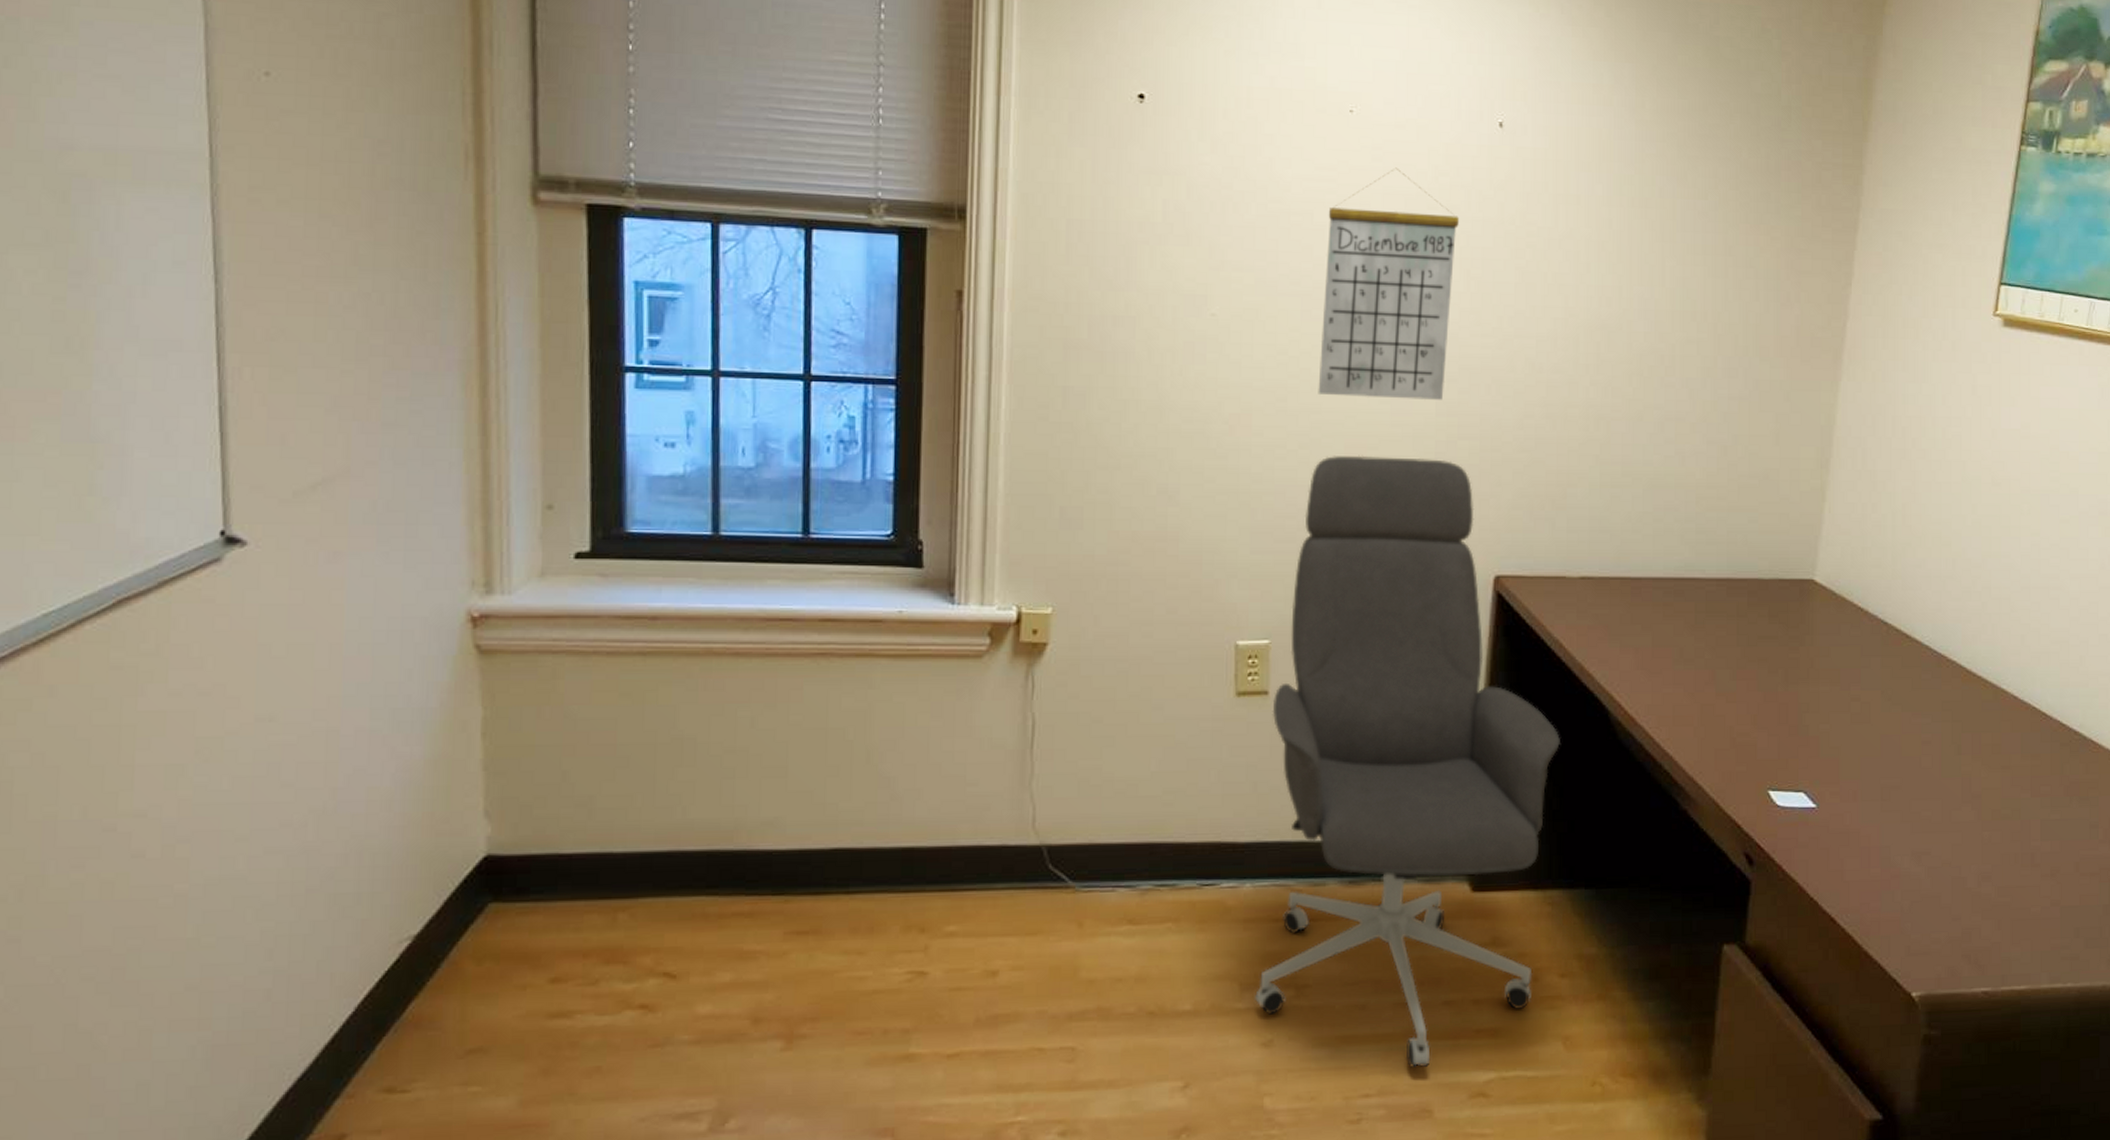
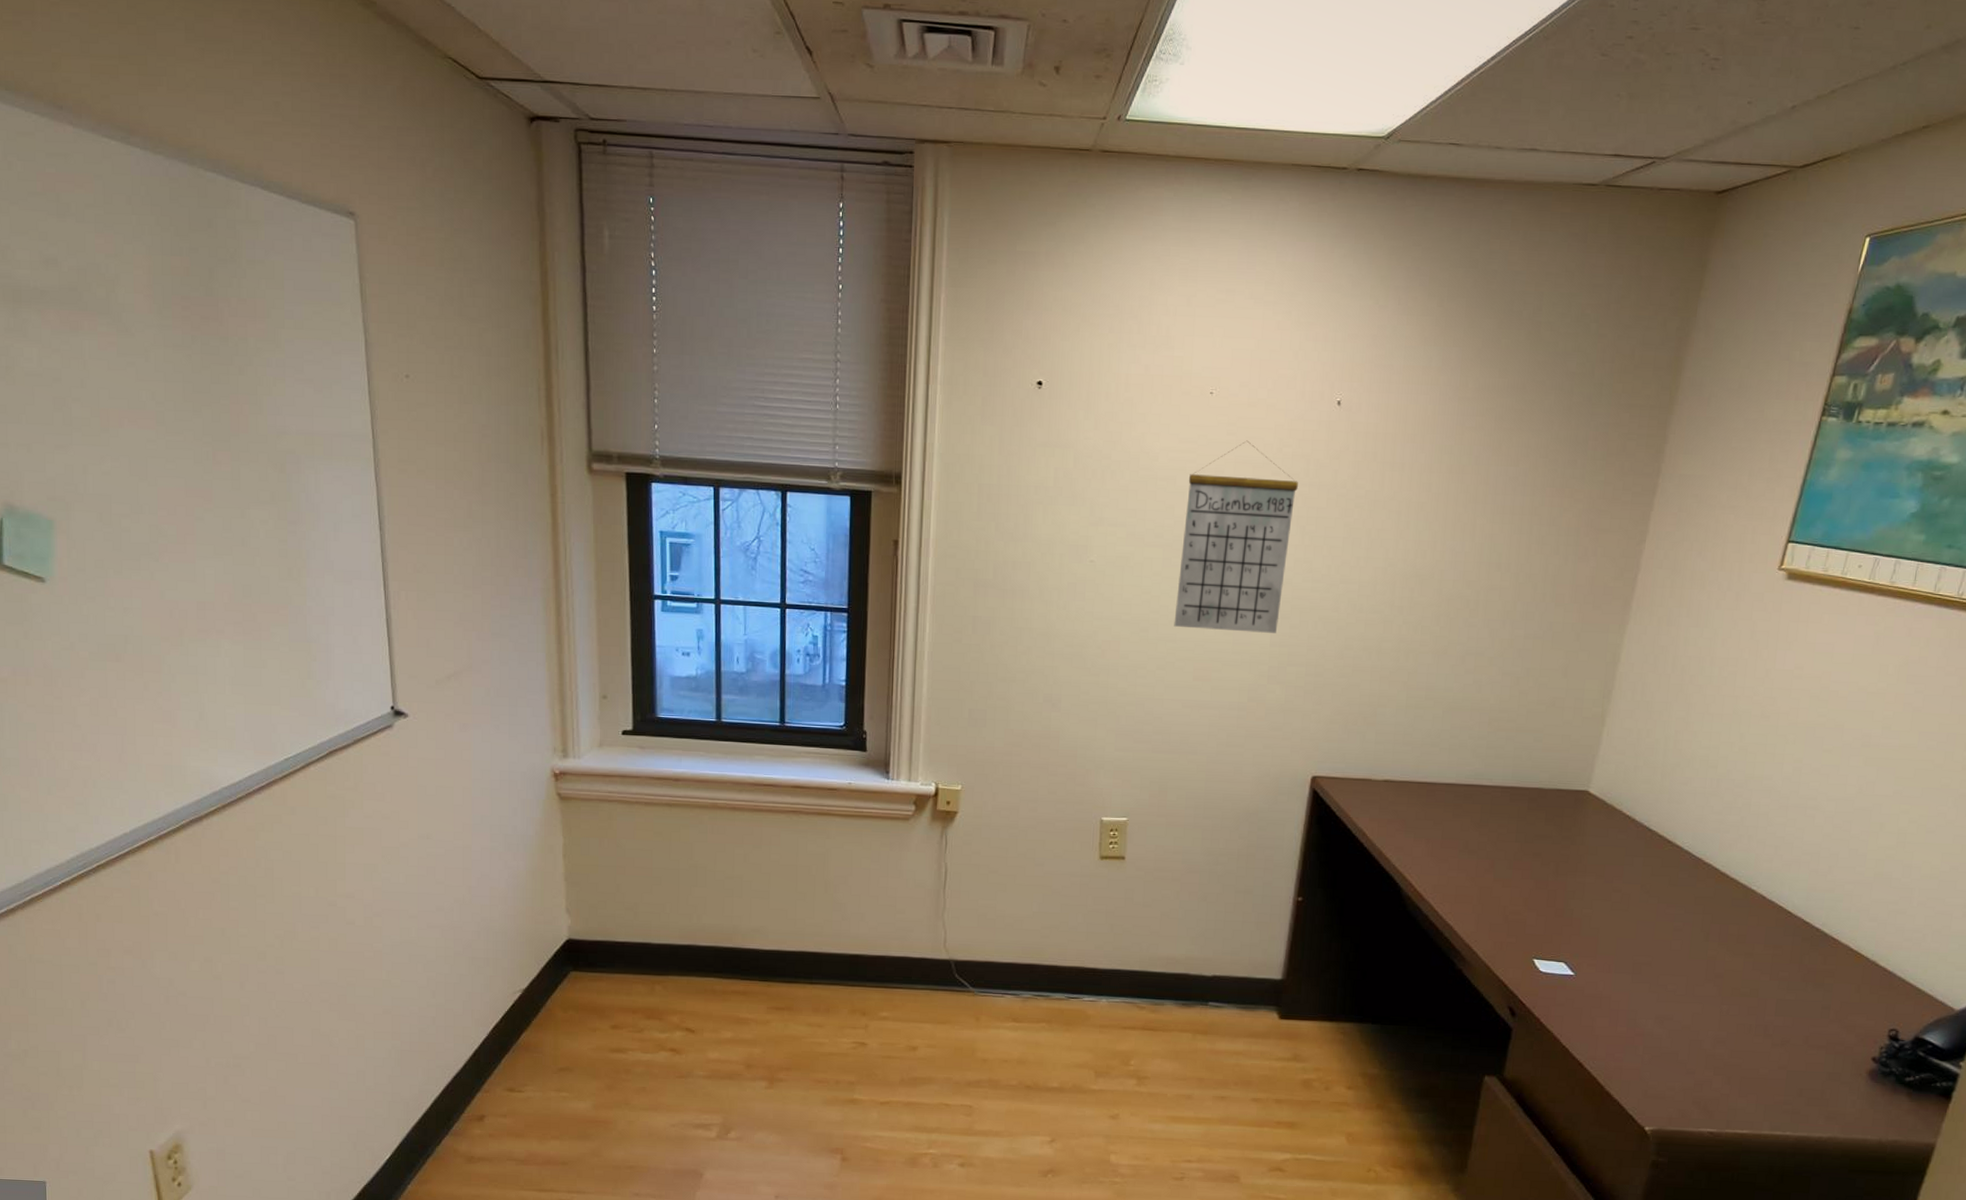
office chair: present [1255,455,1561,1069] -> none [1106,676,1360,1146]

